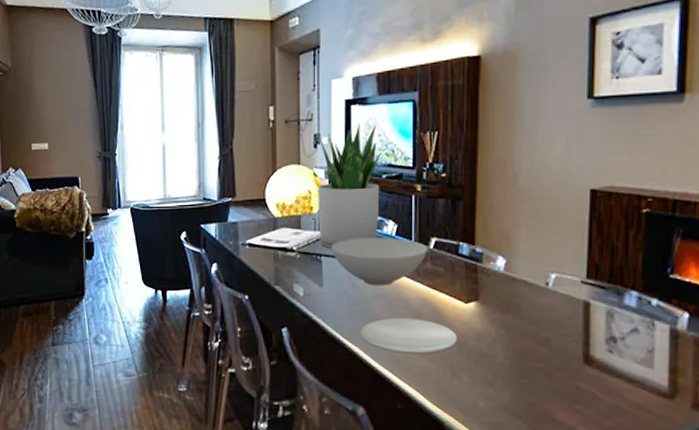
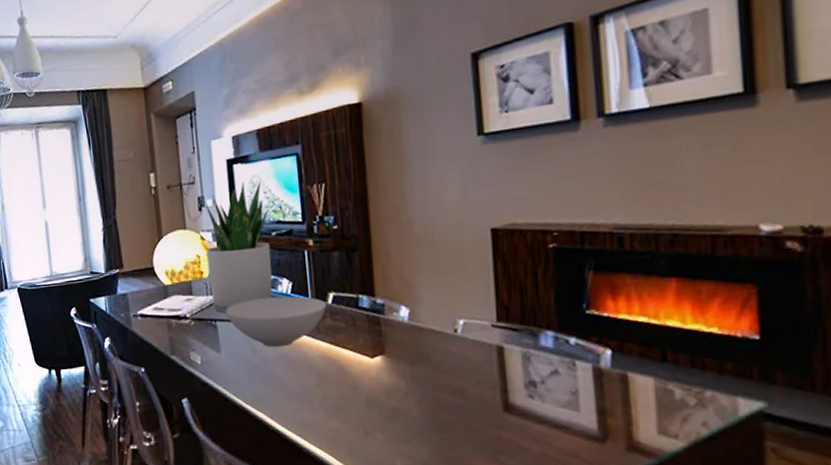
plate: present [361,317,457,355] -> none [264,377,366,417]

